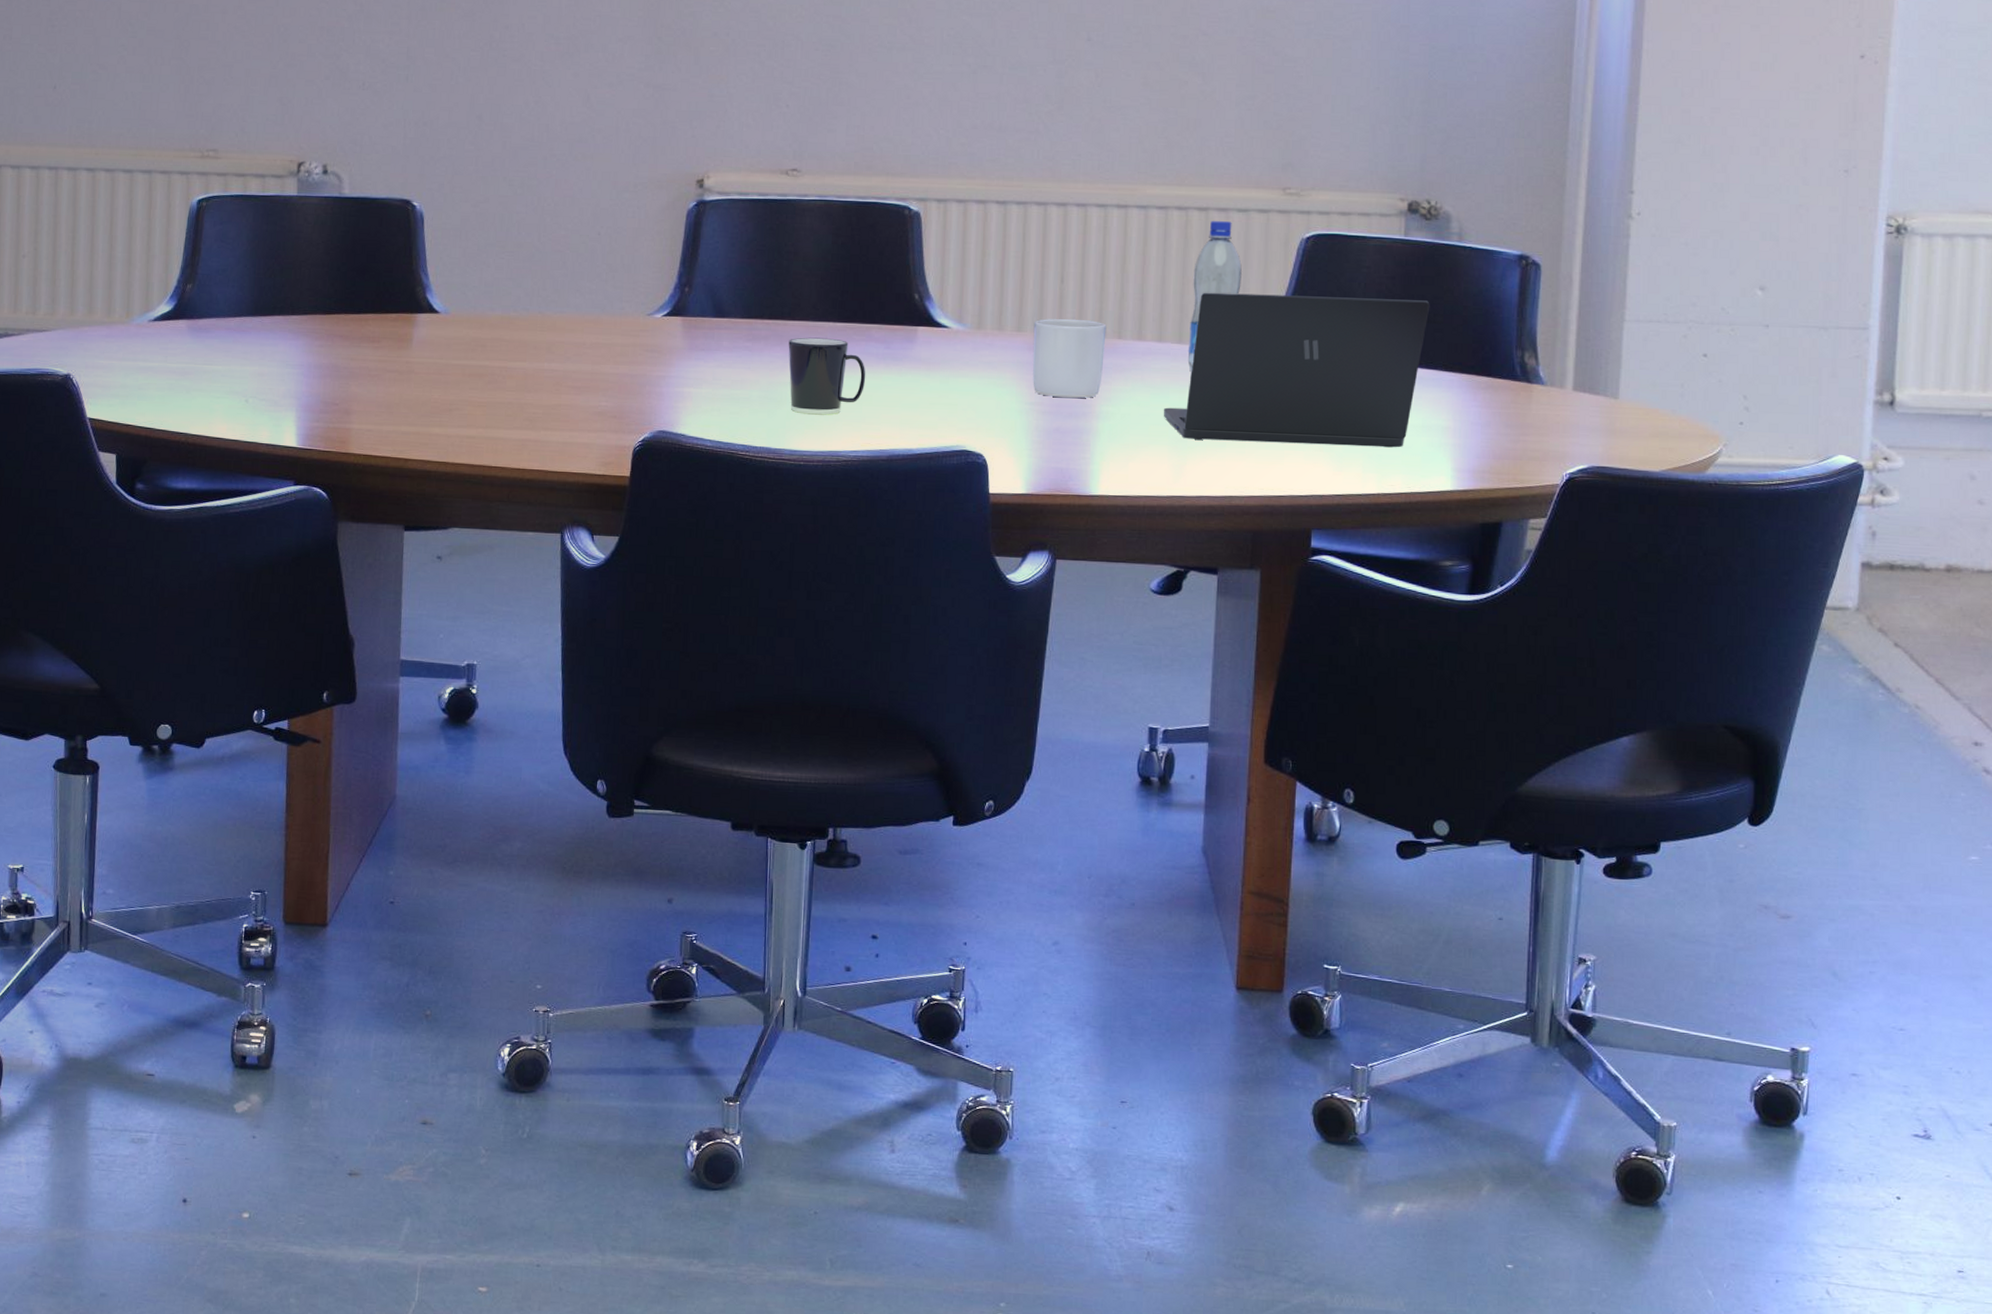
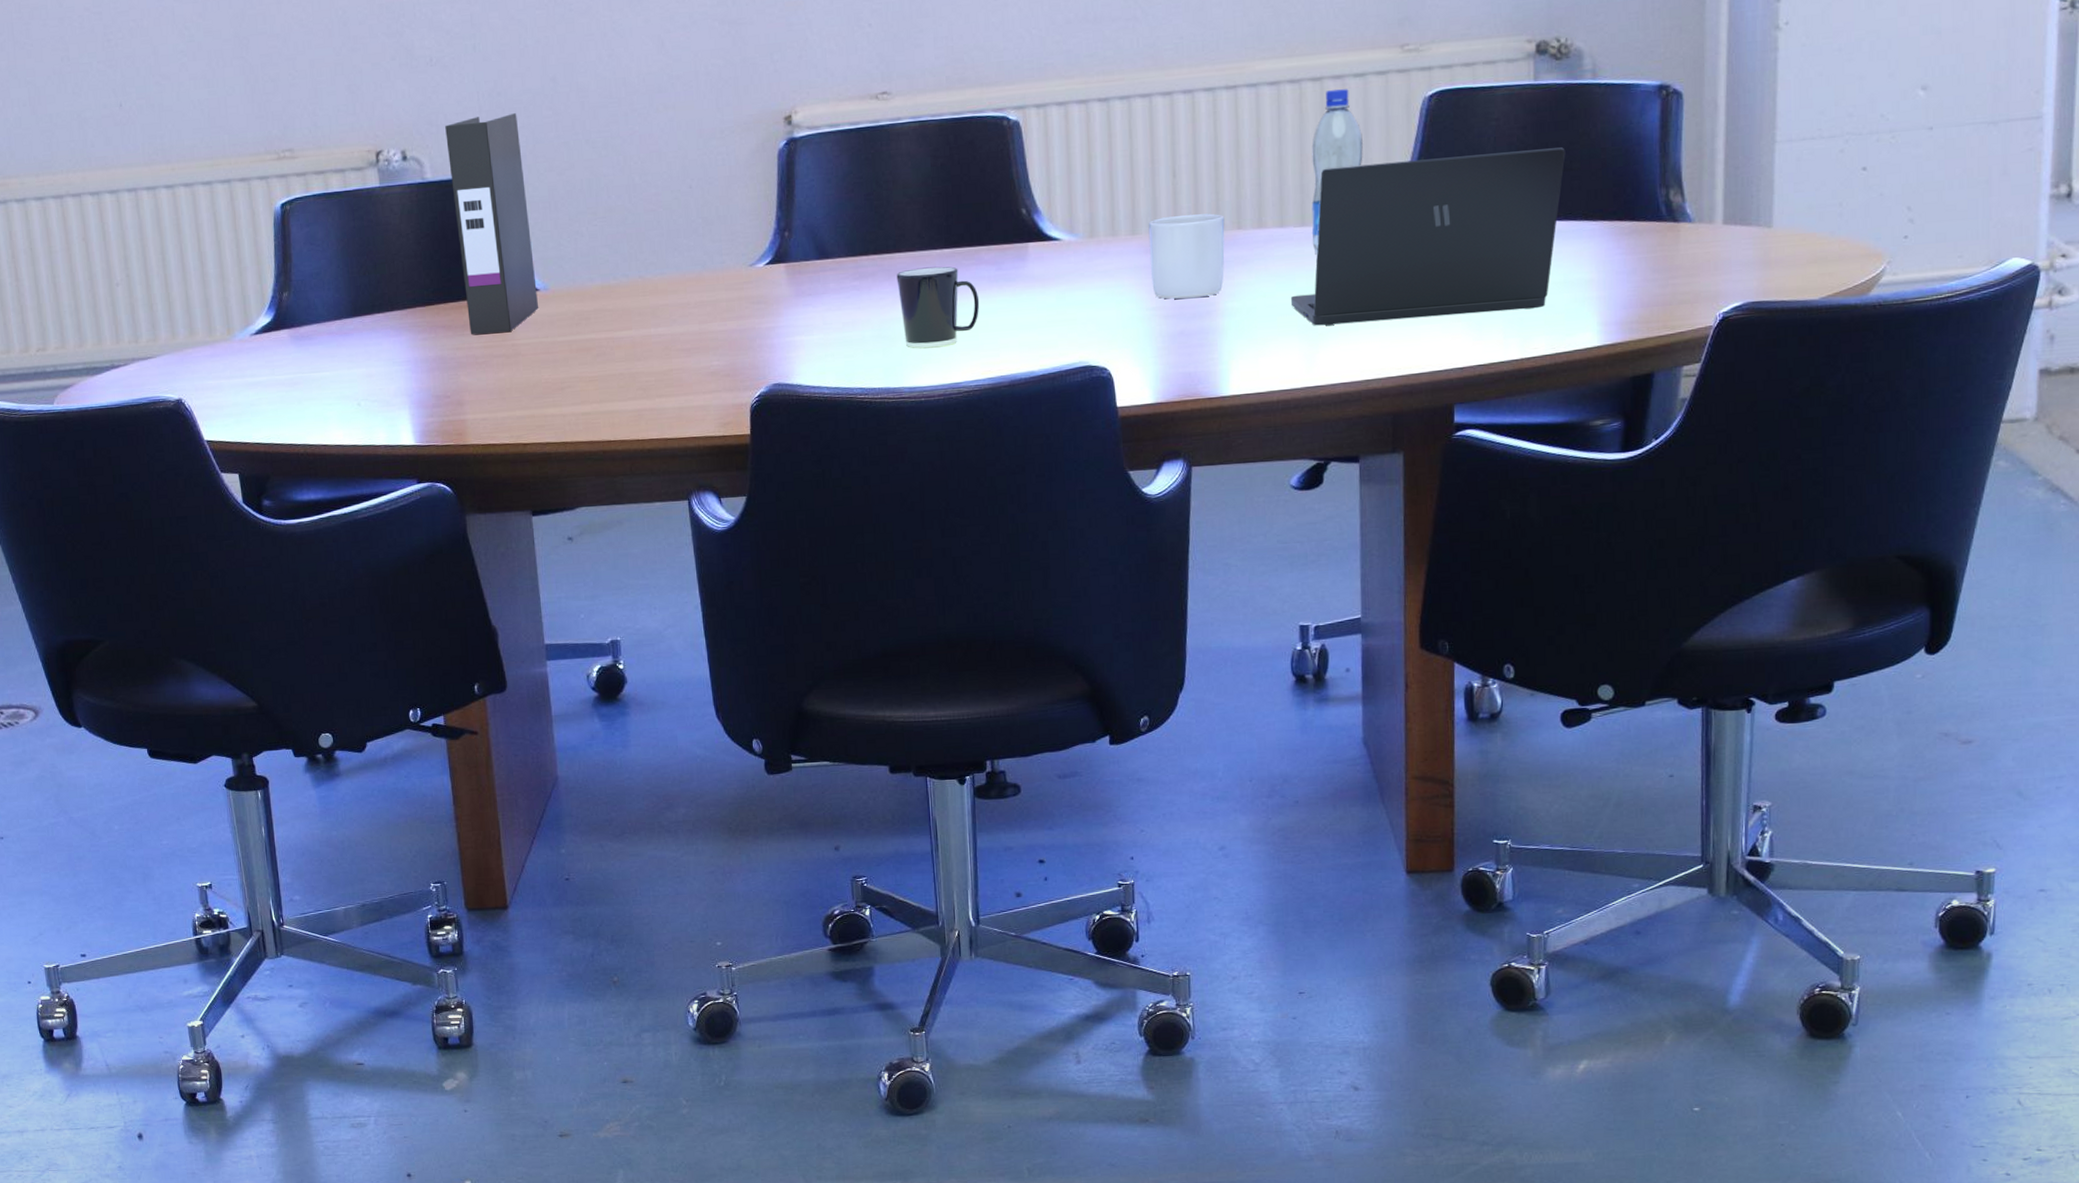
binder: none [366,142,440,349] -> present [445,113,539,335]

